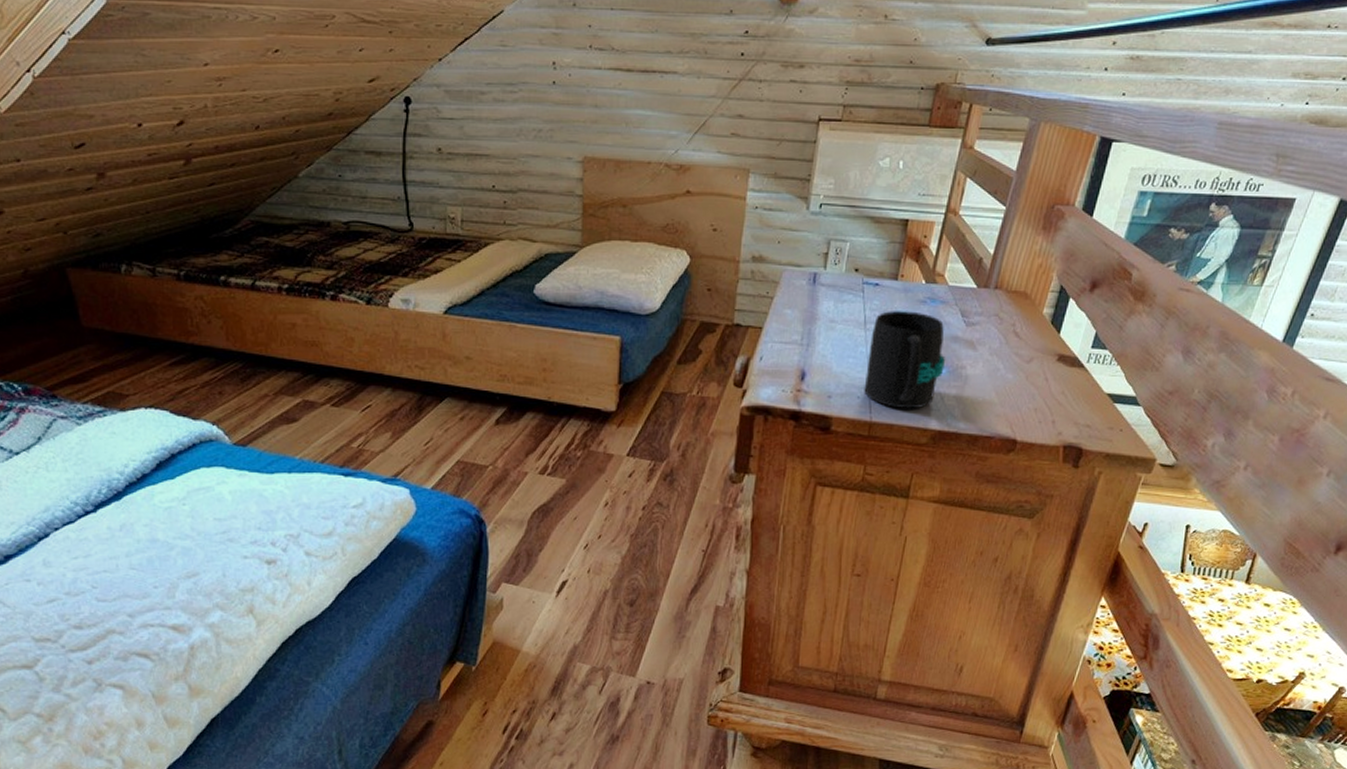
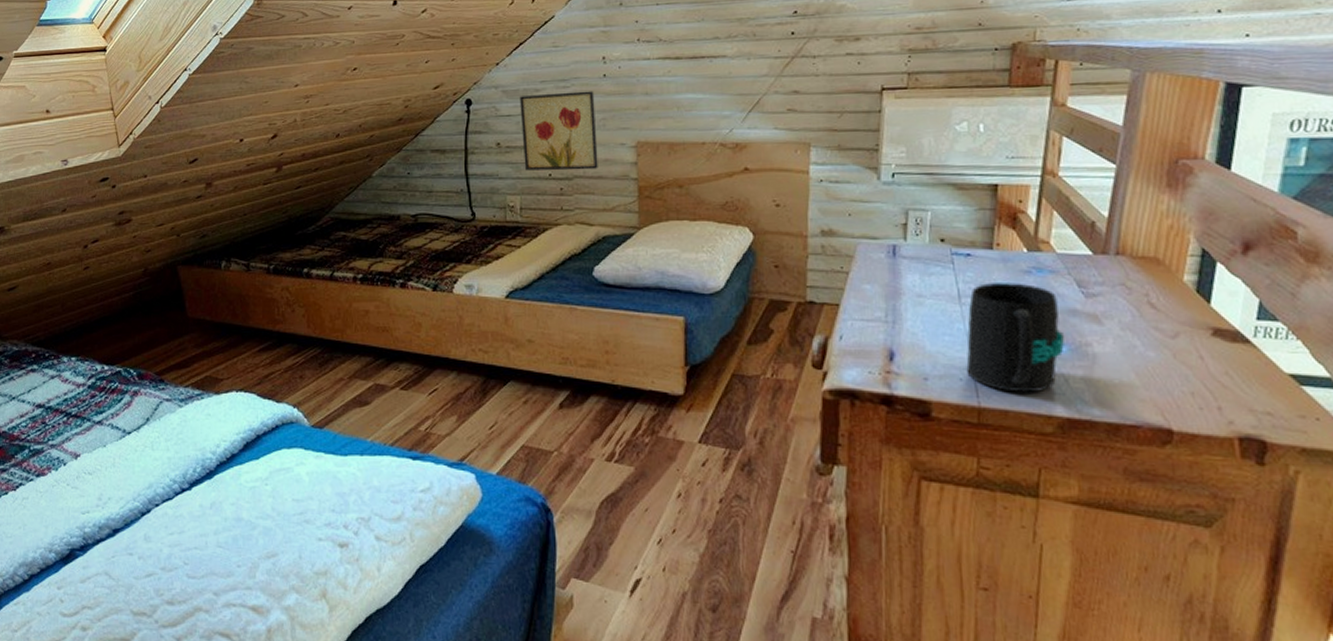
wall art: none [463,97,544,183] -> present [519,91,598,171]

